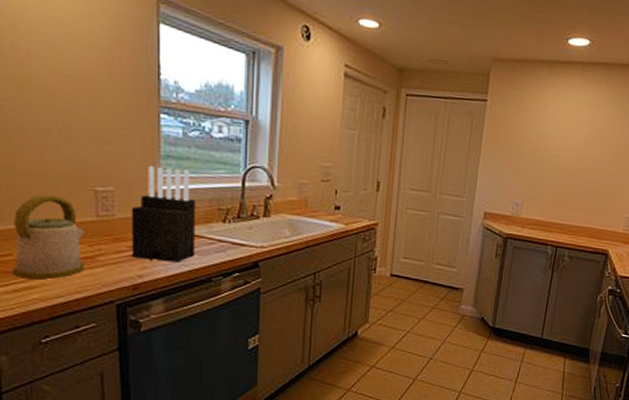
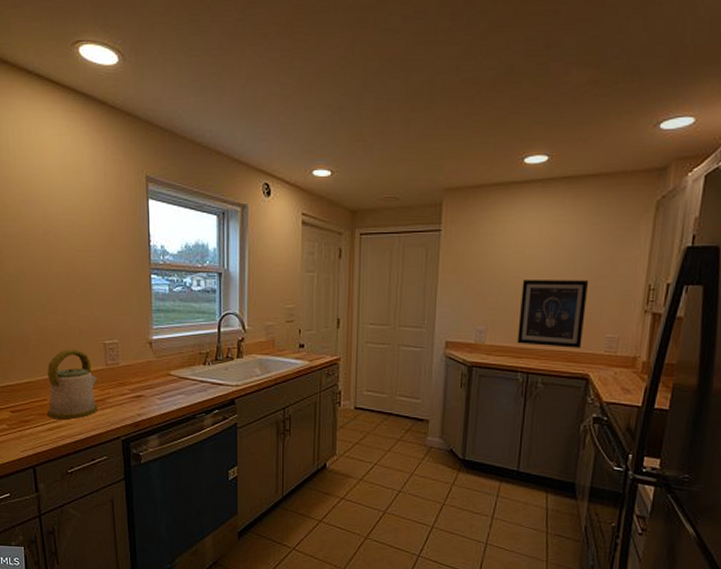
knife block: present [131,165,195,263] -> none [131,319,181,402]
wall art: none [549,158,615,226] -> present [517,280,589,348]

